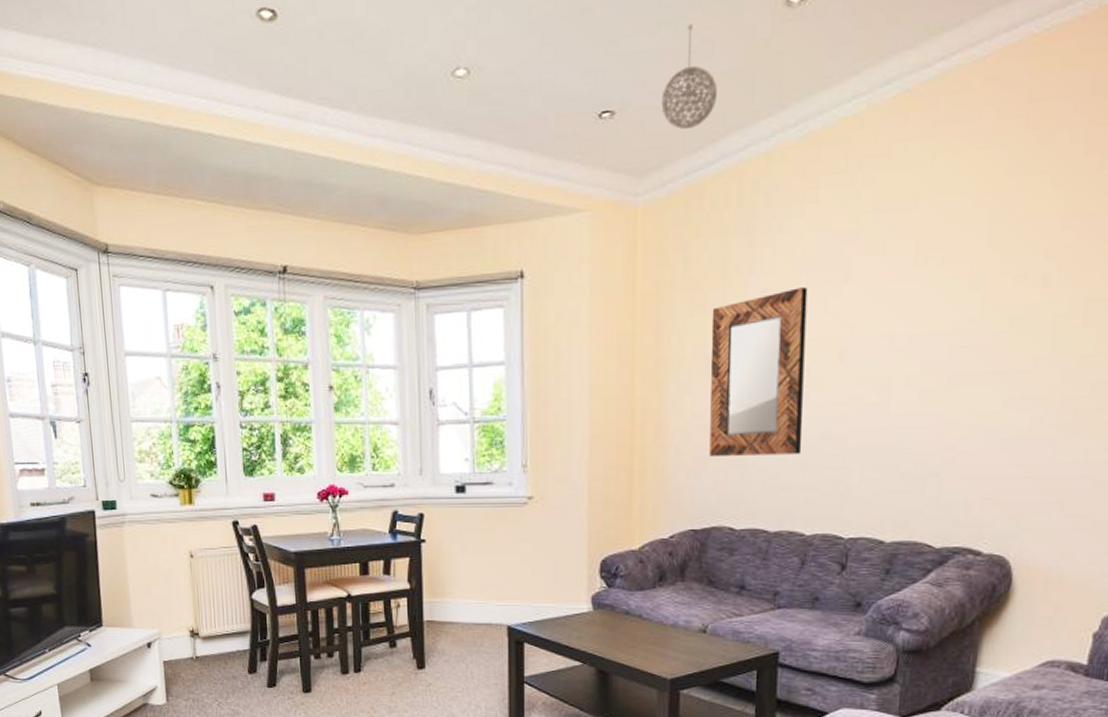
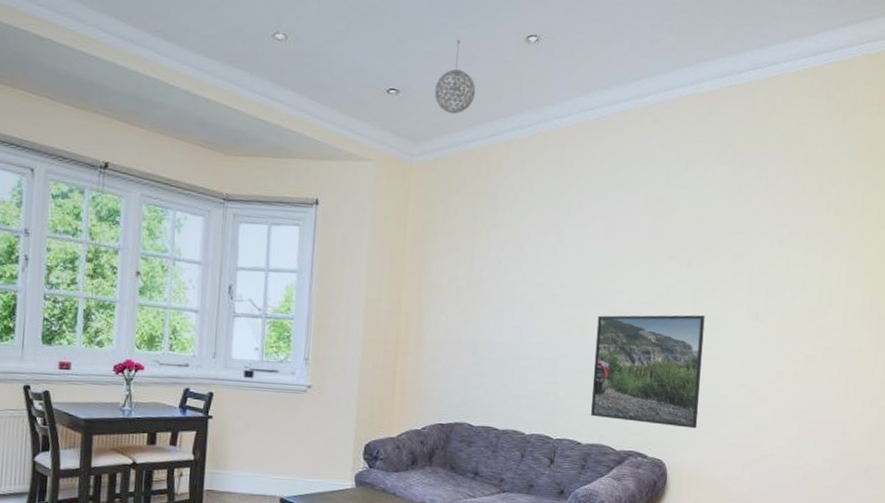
home mirror: present [709,287,808,456] -> none [456,243,534,370]
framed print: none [897,353,1072,512] -> present [591,315,705,429]

